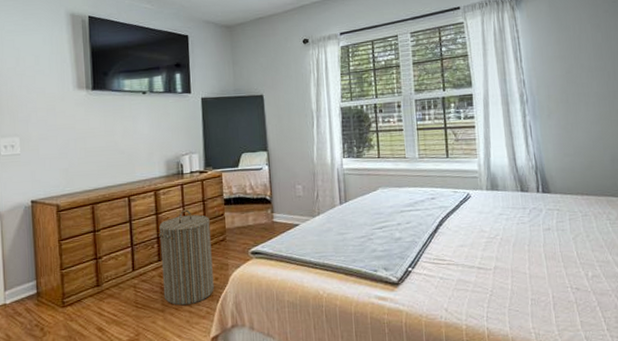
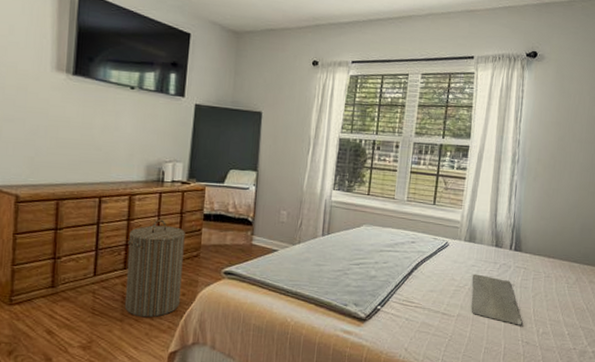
bath mat: none [502,222,566,271] -> present [471,274,522,325]

